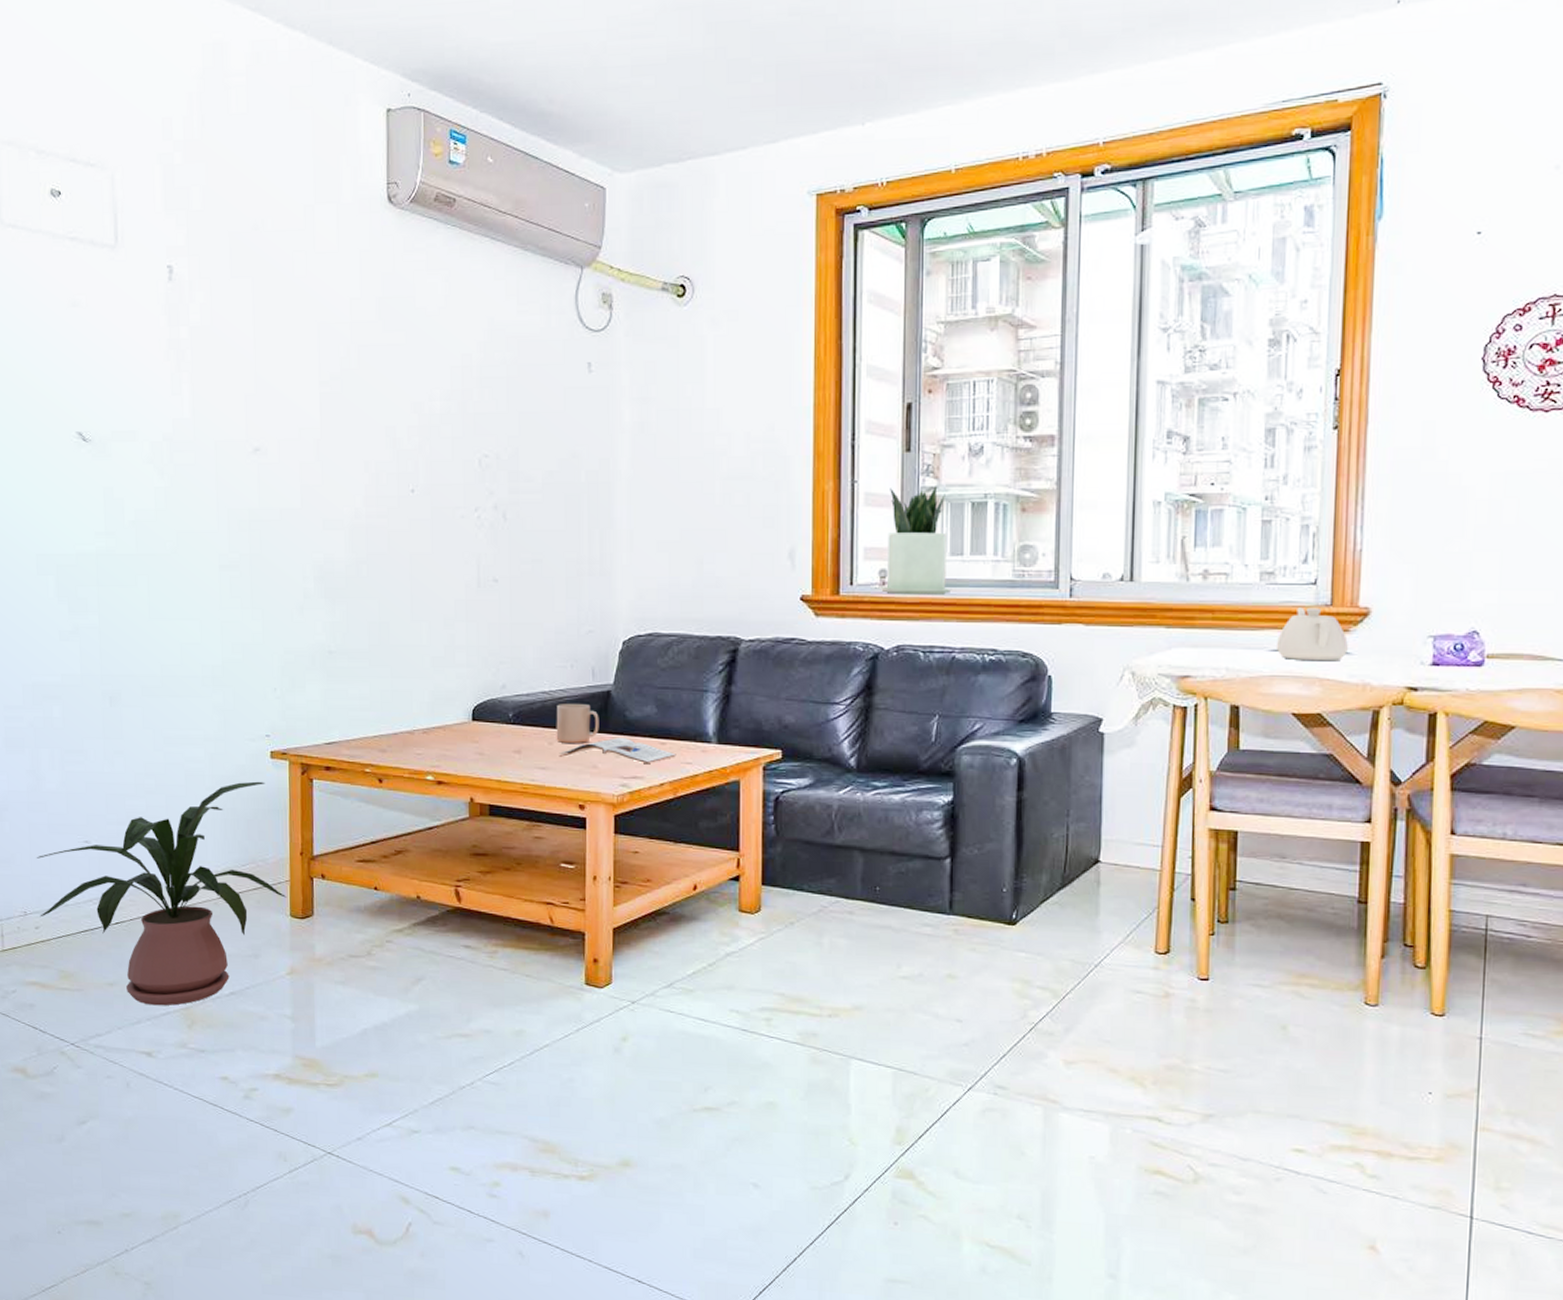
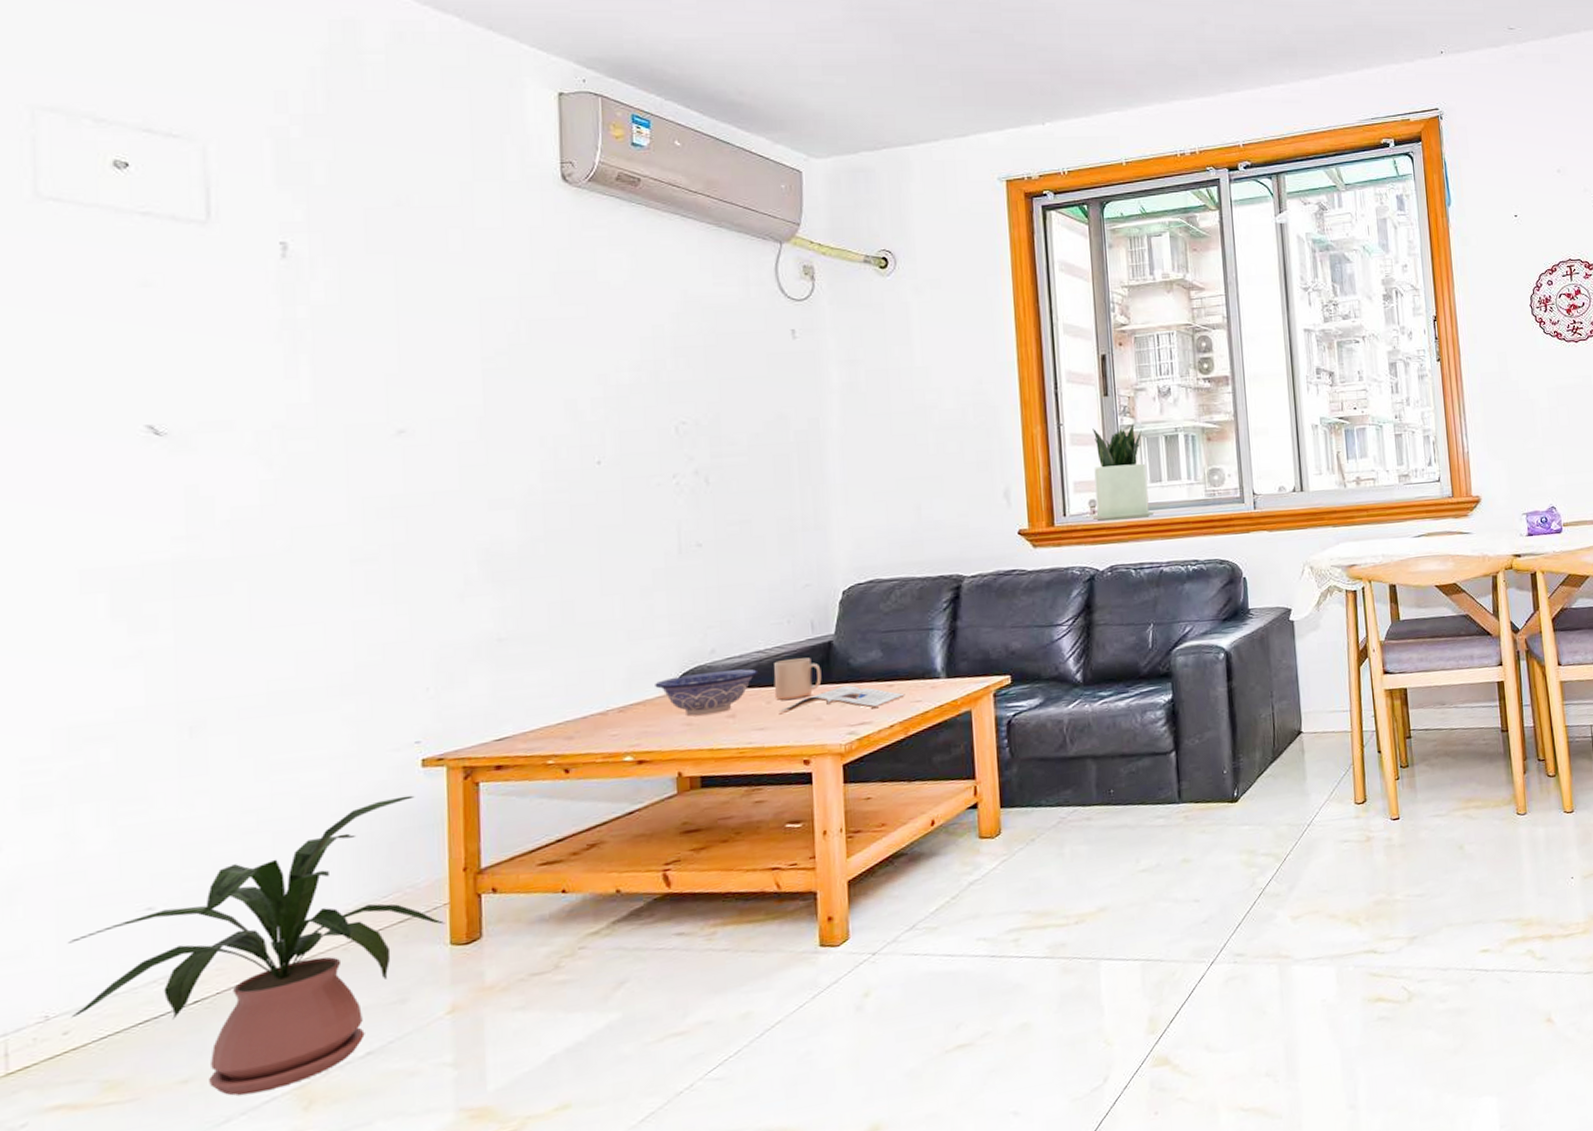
decorative bowl: none [453,706,543,747] -> present [655,669,759,717]
teapot: present [1275,607,1348,662] -> none [1416,499,1469,543]

